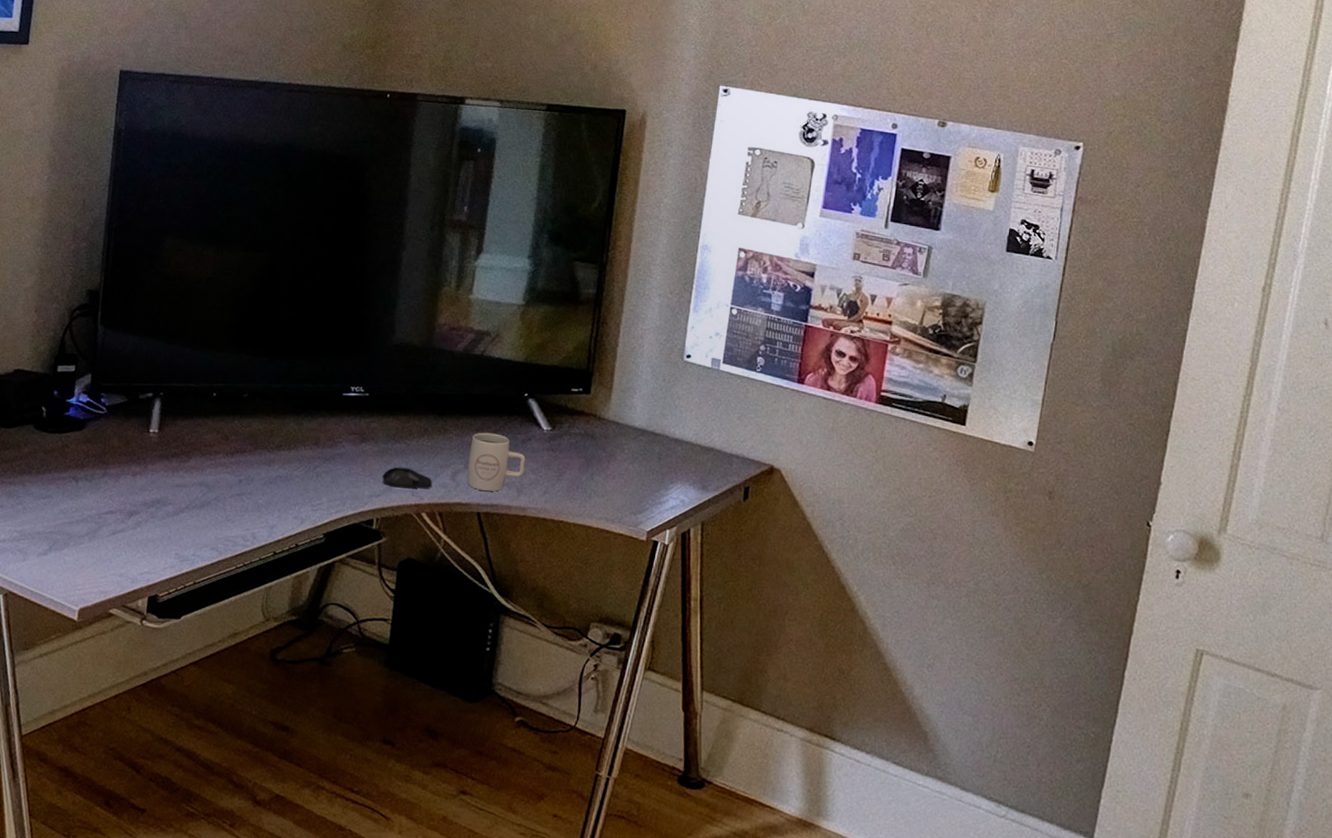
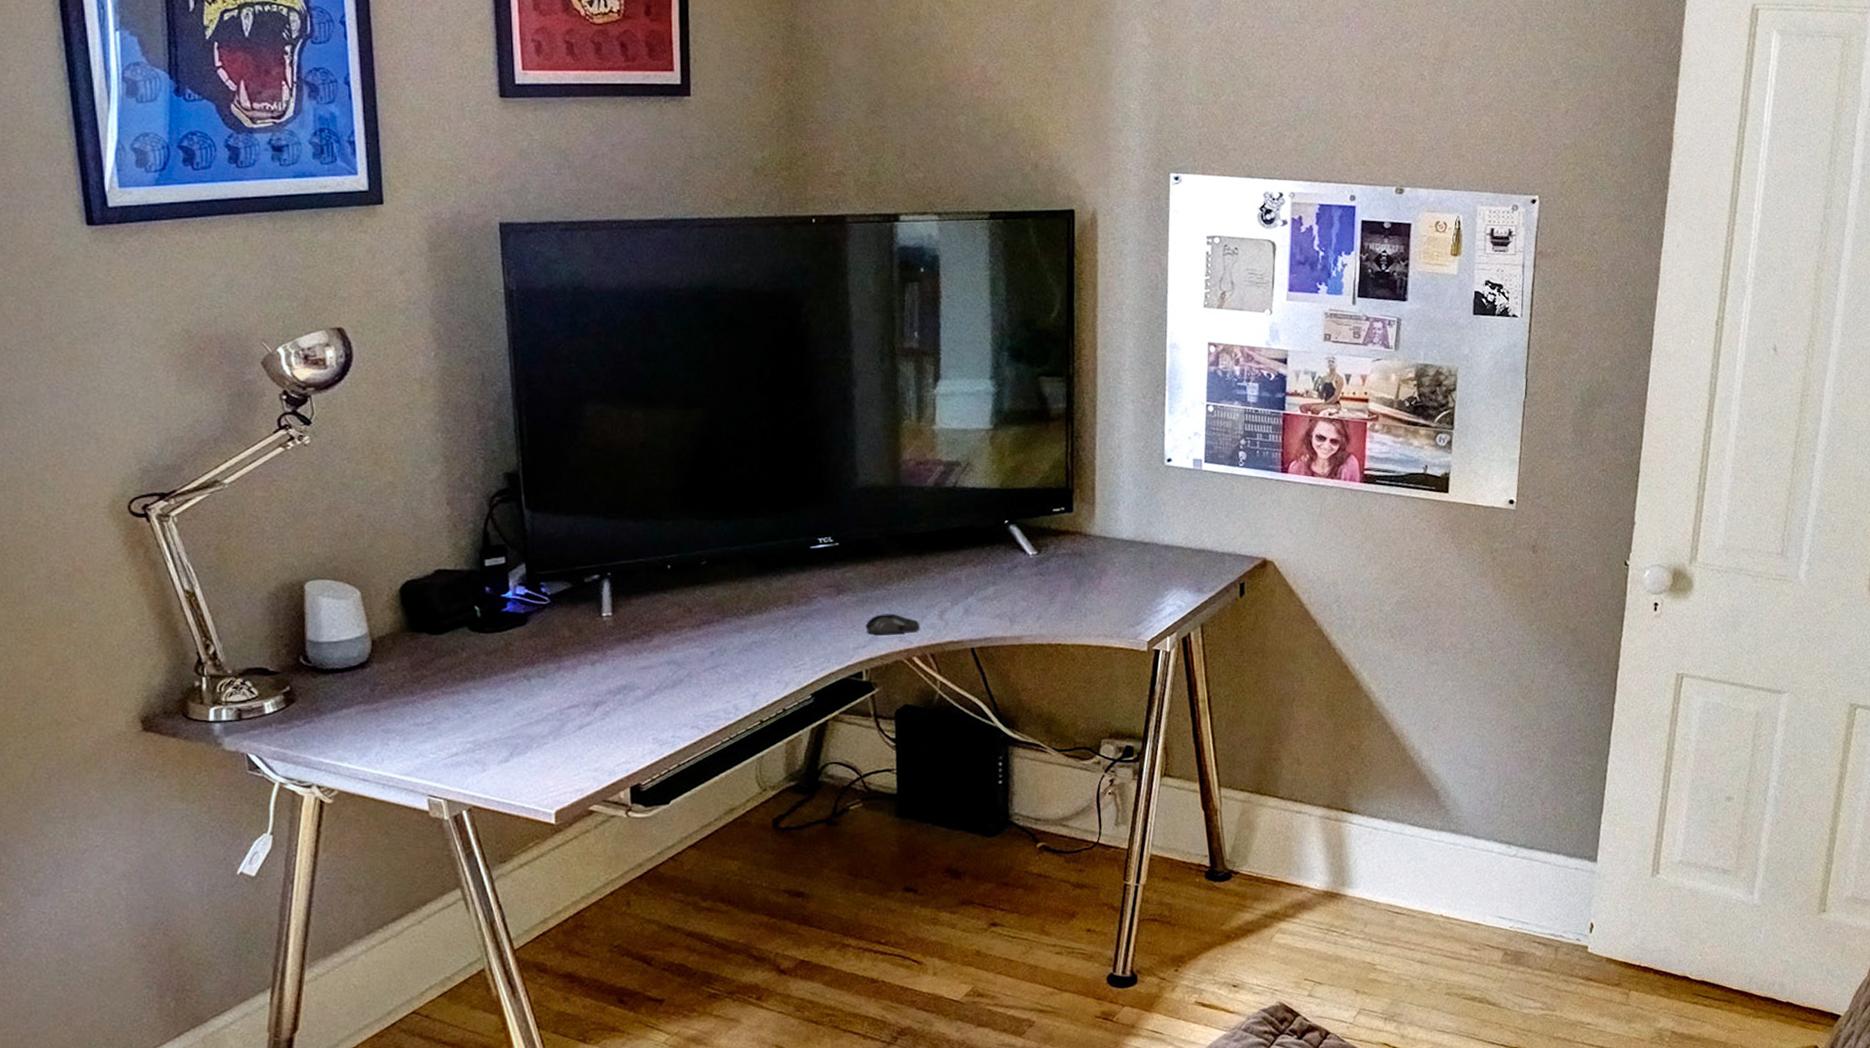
mug: present [467,432,526,492] -> none [954,565,1014,626]

